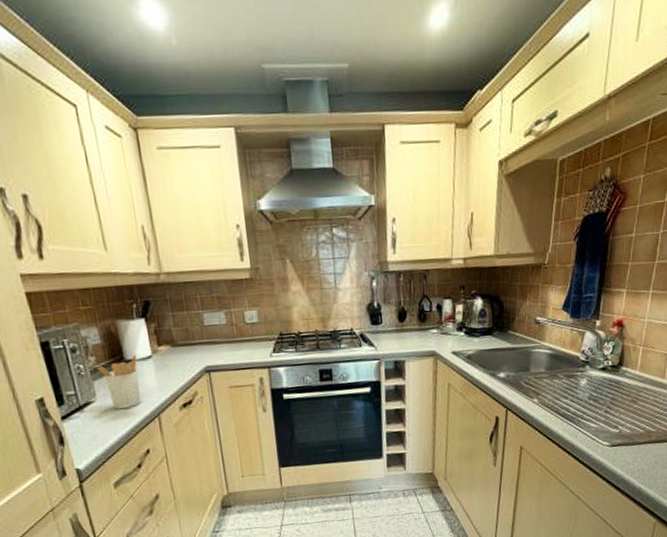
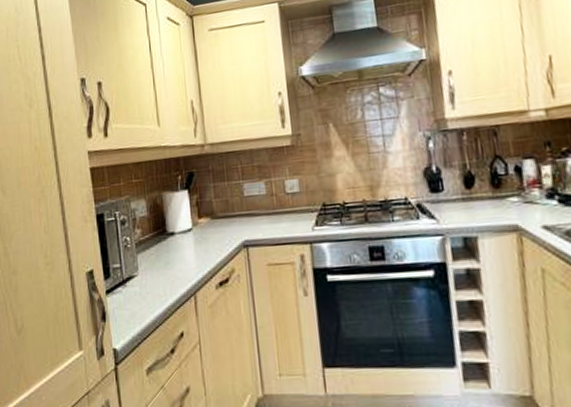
utensil holder: present [97,354,142,410] -> none [142,226,180,286]

